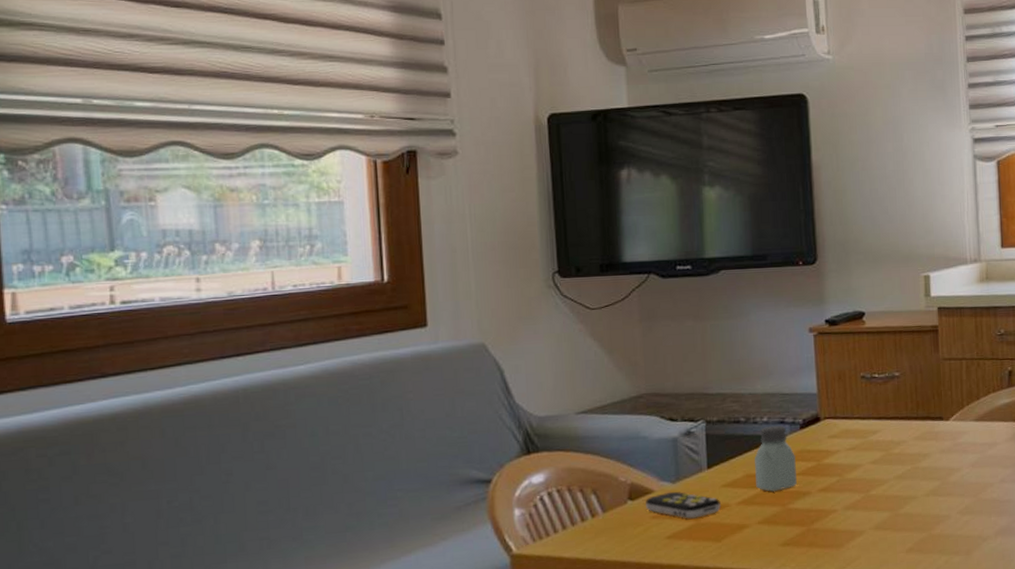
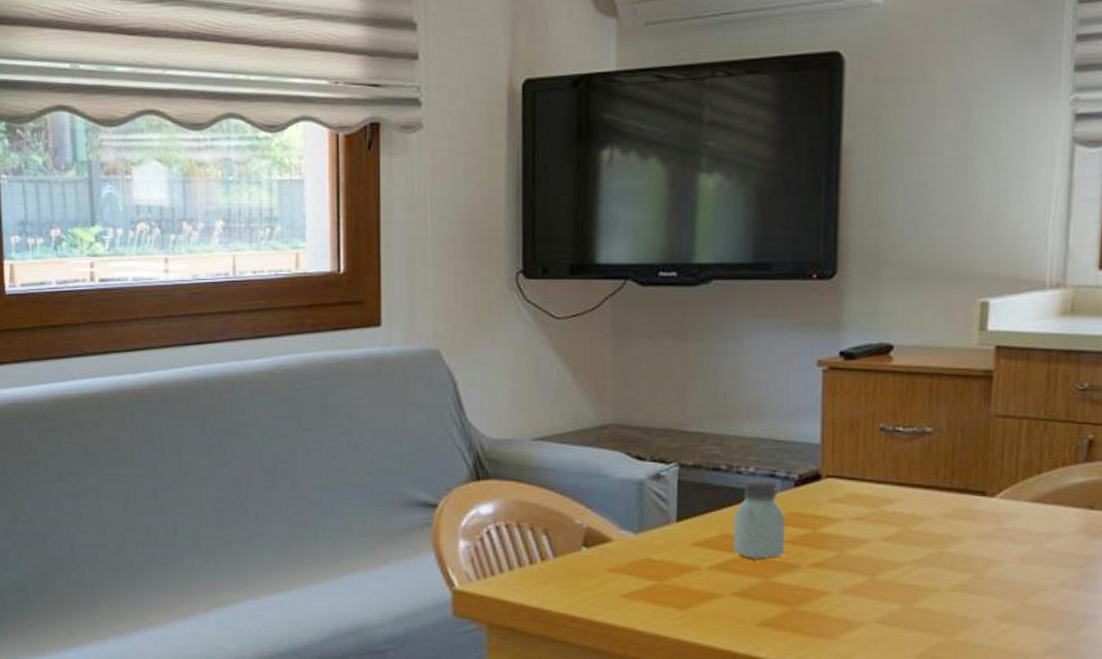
remote control: present [646,491,722,519] -> none [602,543,690,578]

